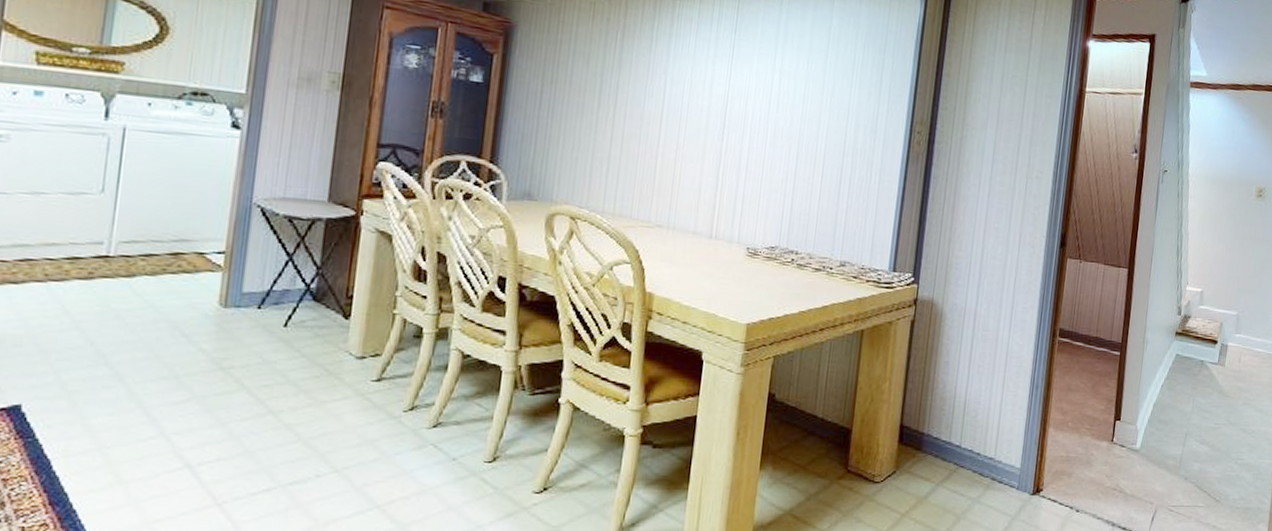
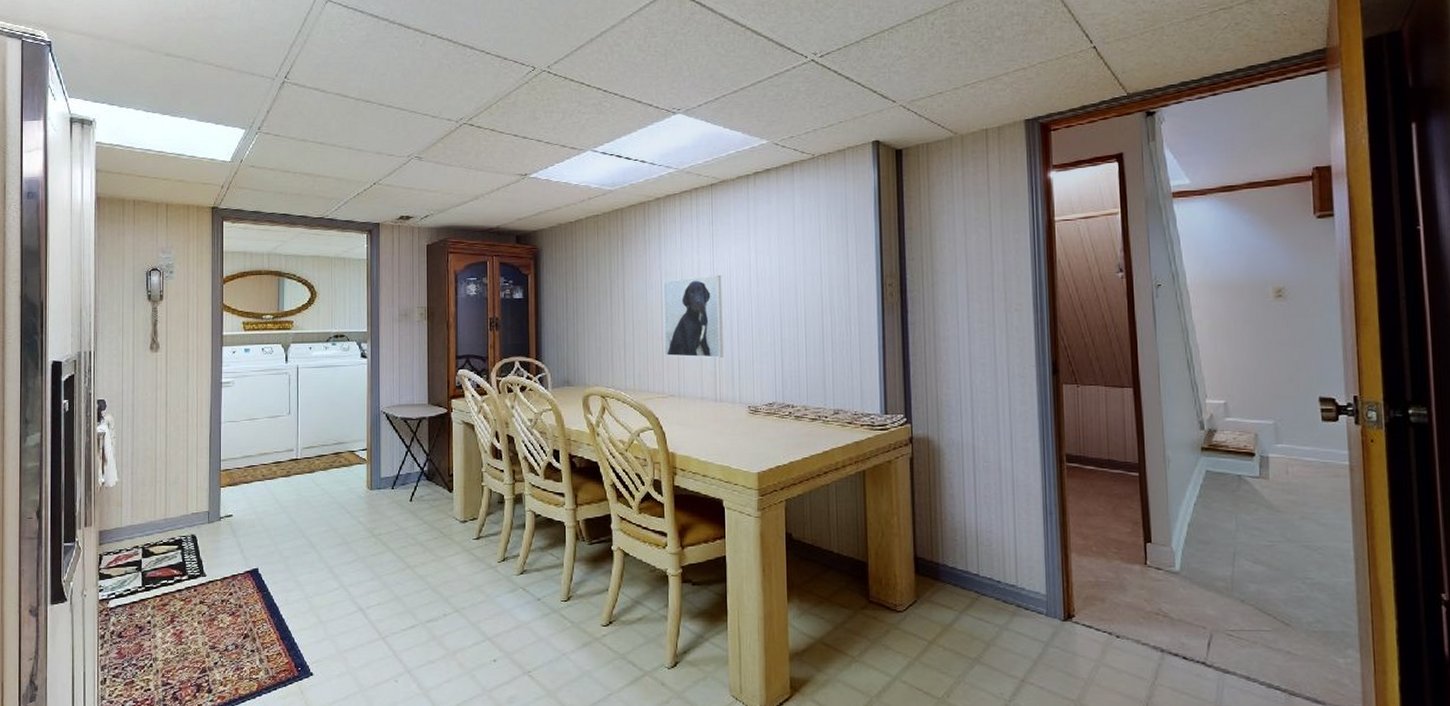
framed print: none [657,89,738,189] -> present [662,274,724,358]

